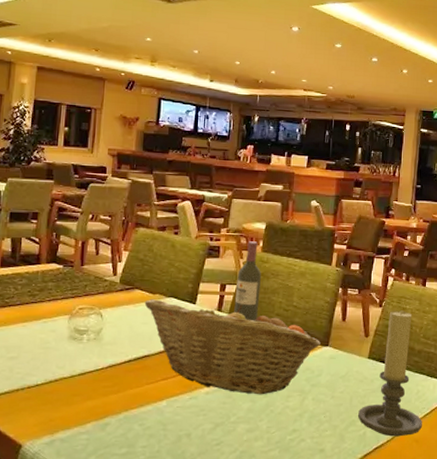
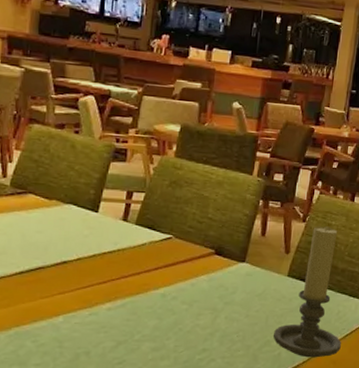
fruit basket: present [144,299,321,395] -> none [39,205,237,312]
wine bottle: present [234,241,261,322] -> none [141,145,173,234]

